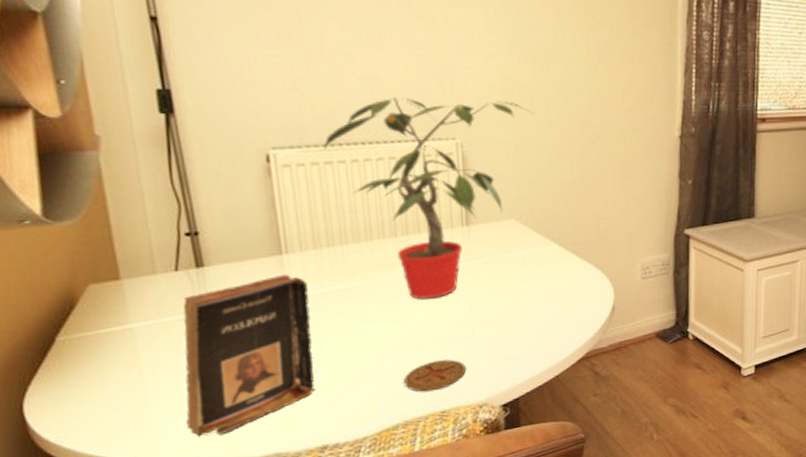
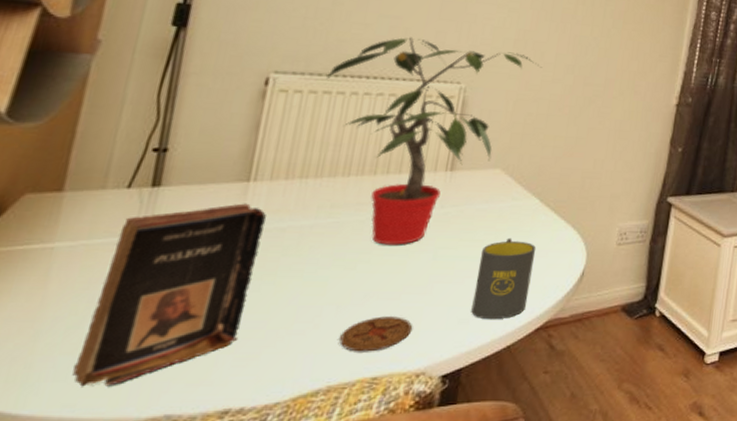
mug: none [514,282,566,356] -> present [471,238,536,320]

